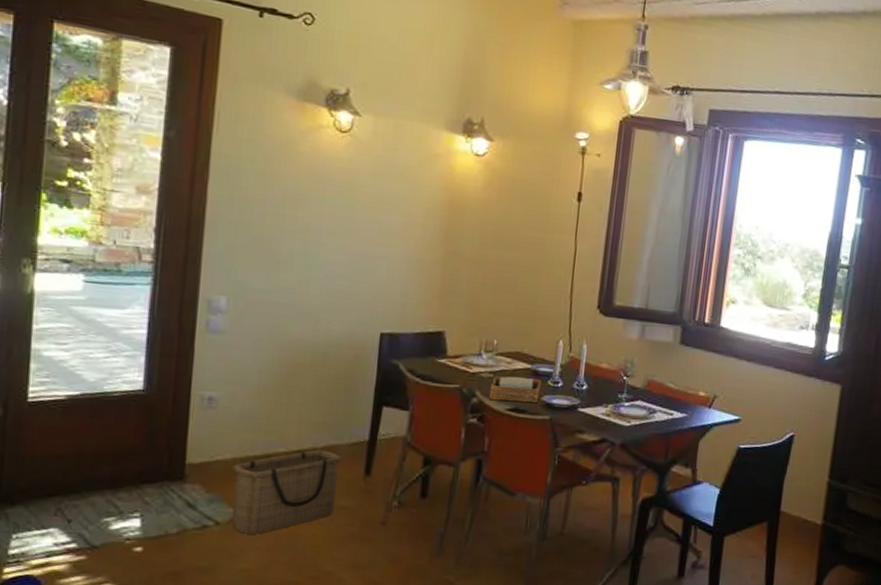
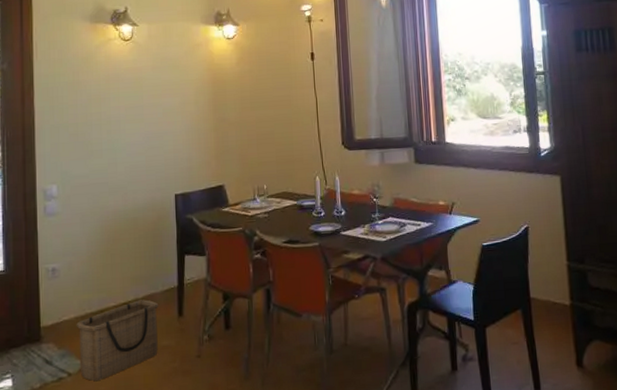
napkin holder: present [488,376,542,404] -> none [266,212,308,237]

